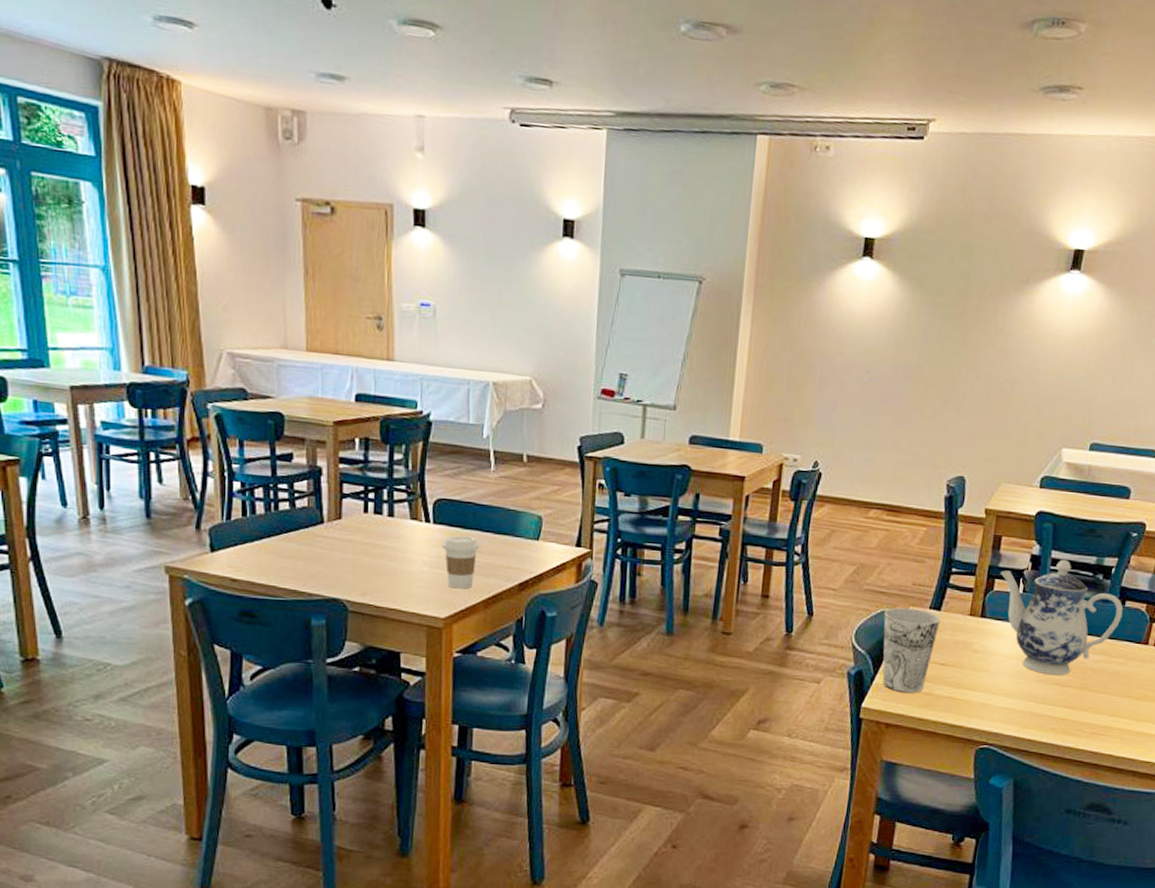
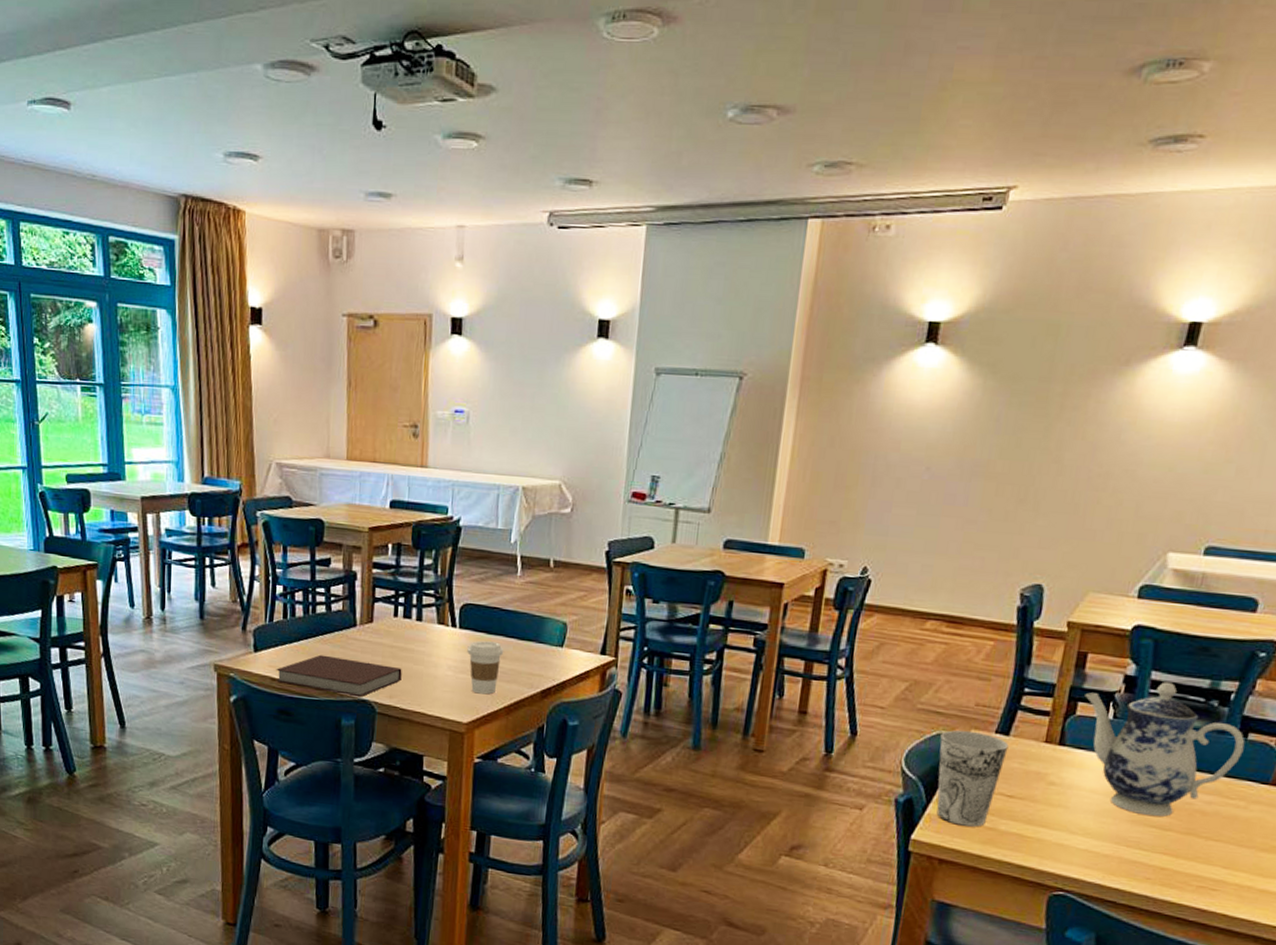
notebook: none [236,553,375,596] -> present [276,654,402,698]

